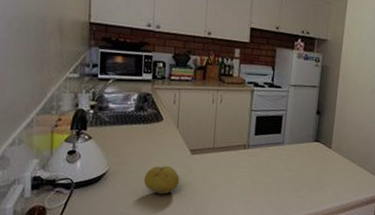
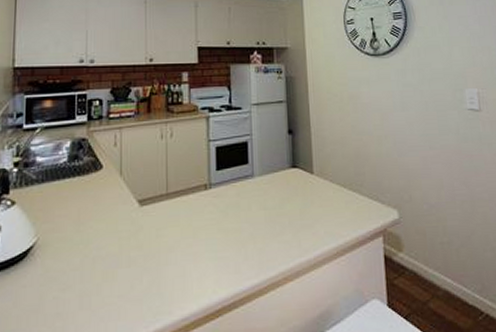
fruit: present [144,165,180,195] -> none [81,224,128,265]

